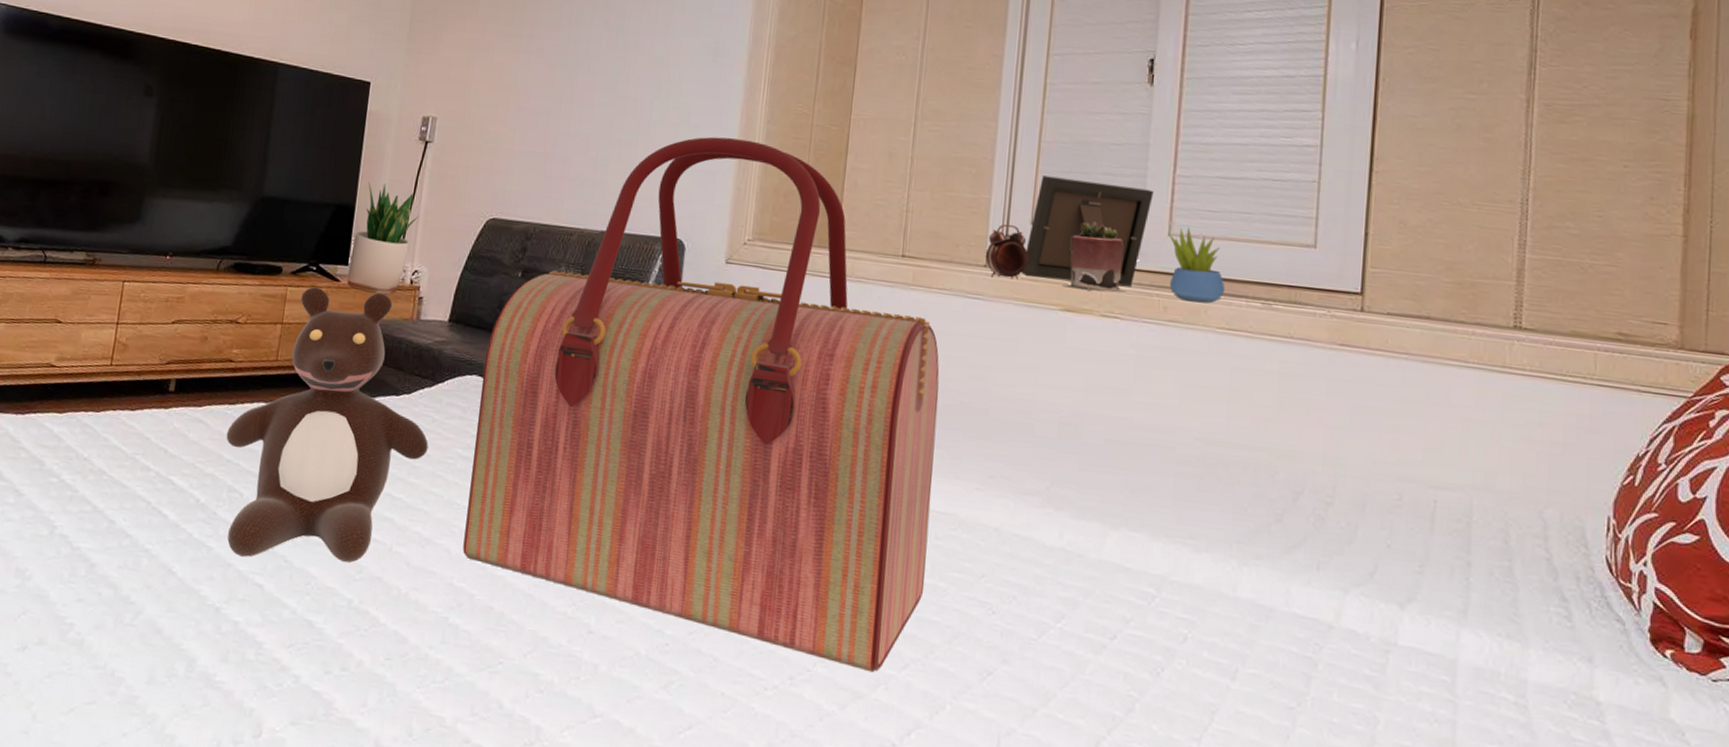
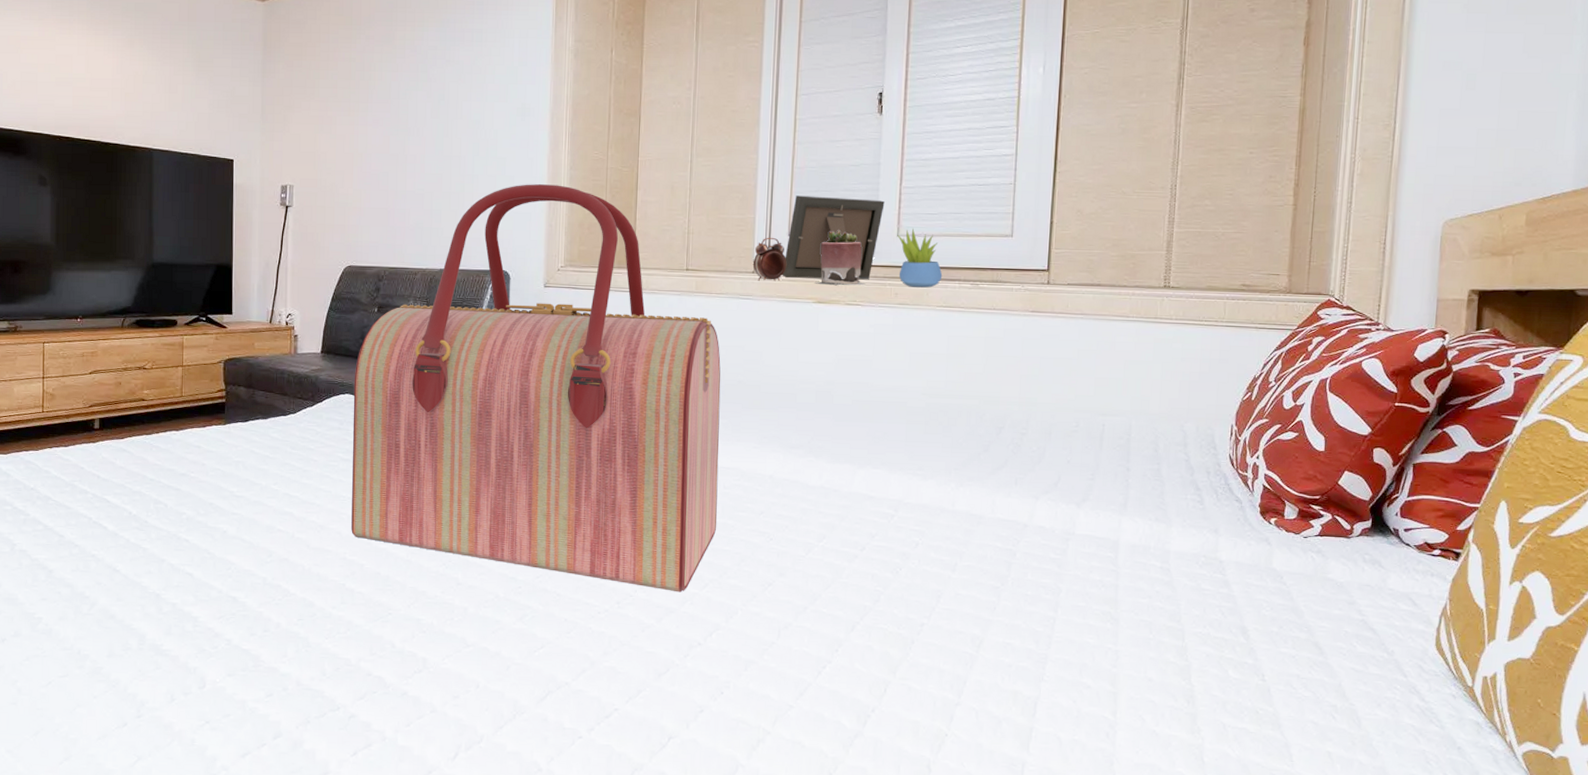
stuffed animal: present [226,287,429,563] -> none [147,334,315,553]
planter: present [347,182,418,295] -> none [233,243,287,336]

